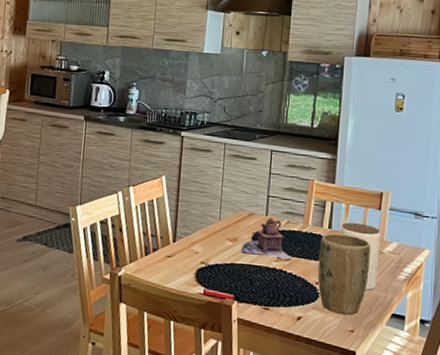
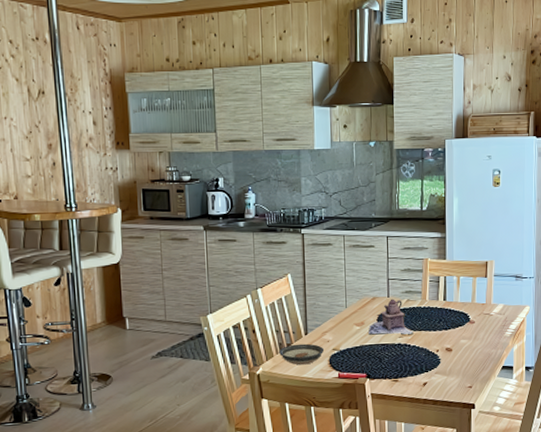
saucer: none [144,250,192,274] -> present [279,343,325,365]
plant pot: present [317,233,371,315] -> none [437,303,481,374]
jar: present [340,222,380,290] -> none [453,292,489,349]

